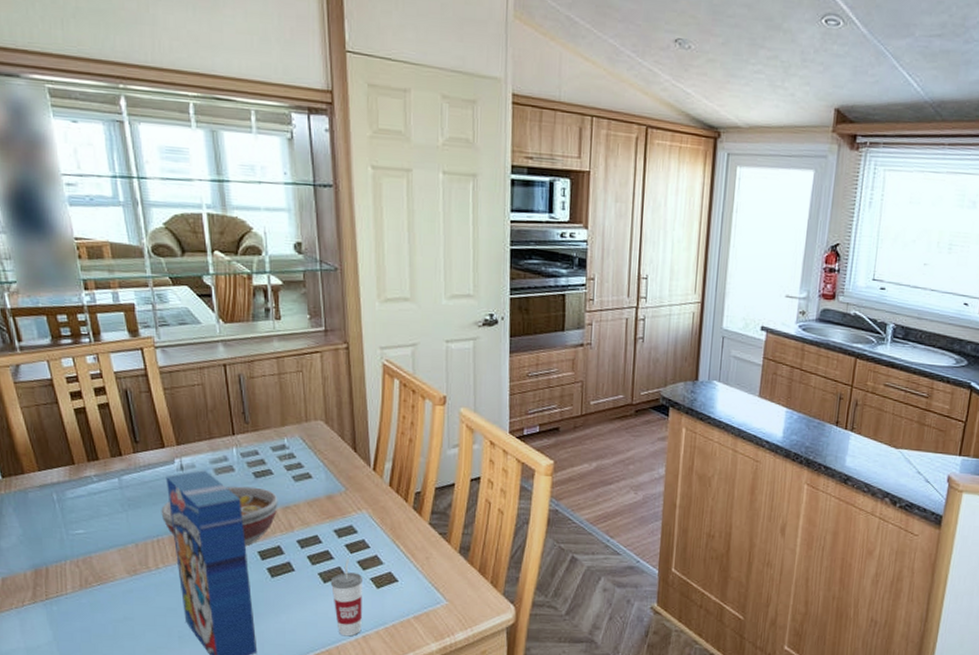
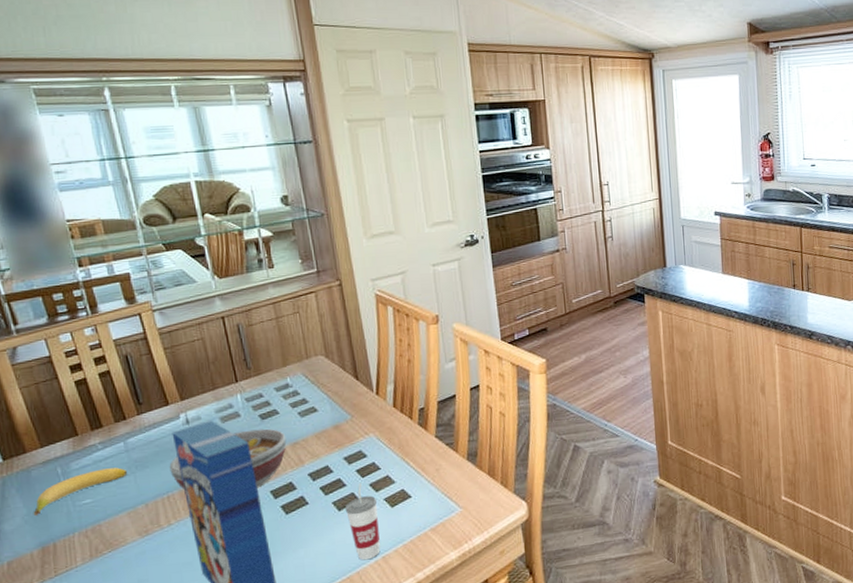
banana: none [28,502,120,537] -> present [33,467,128,516]

